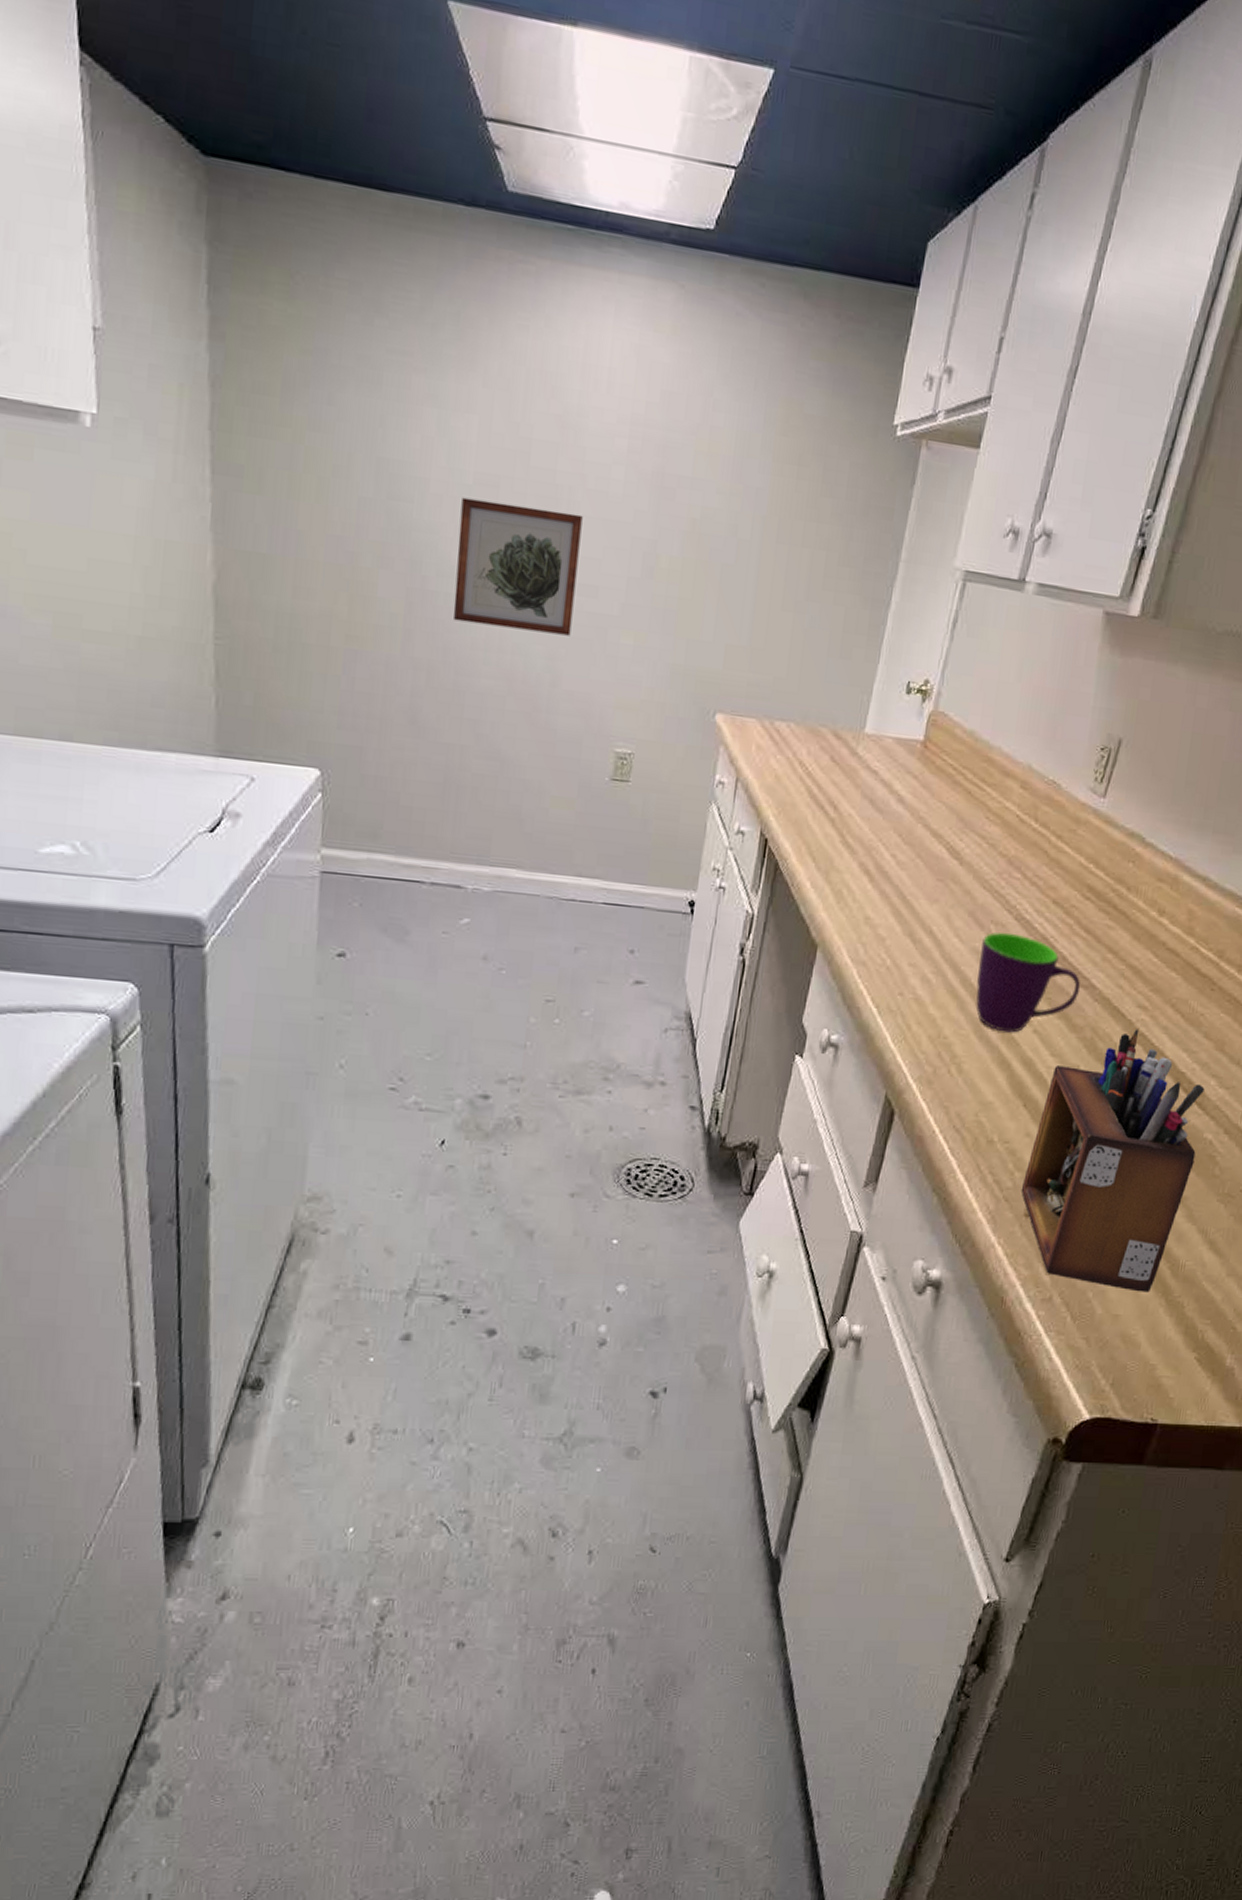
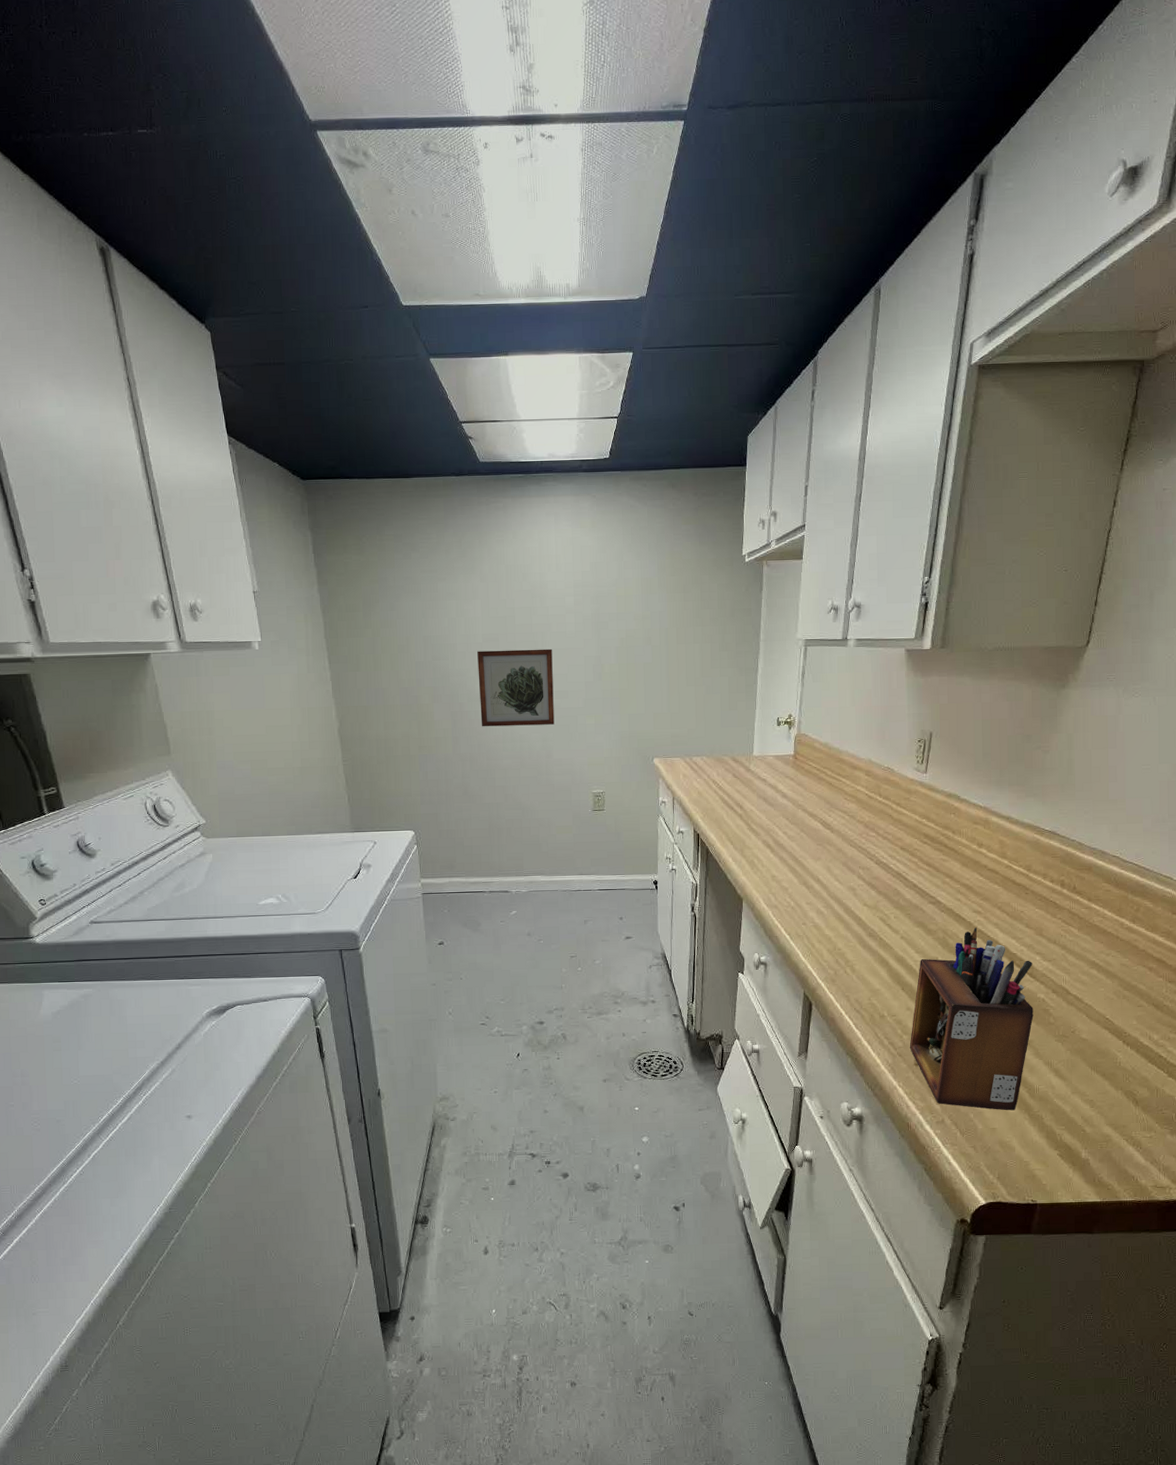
mug: present [976,932,1081,1033] -> none [855,873,930,941]

